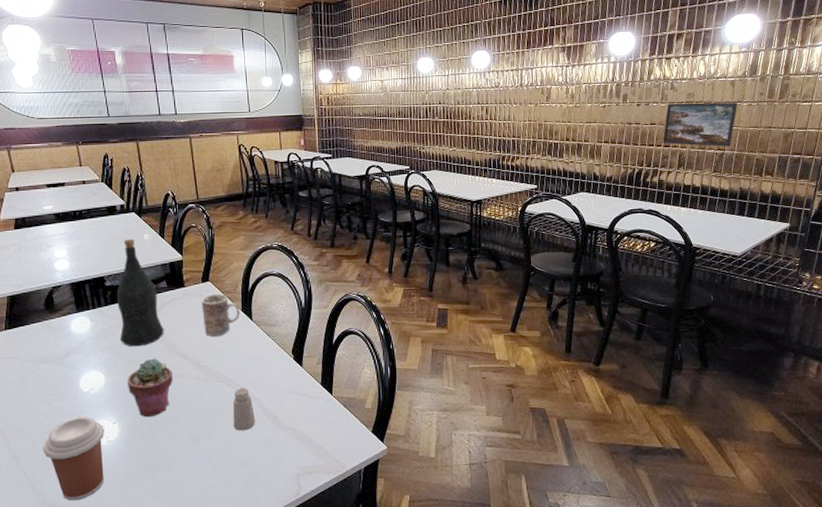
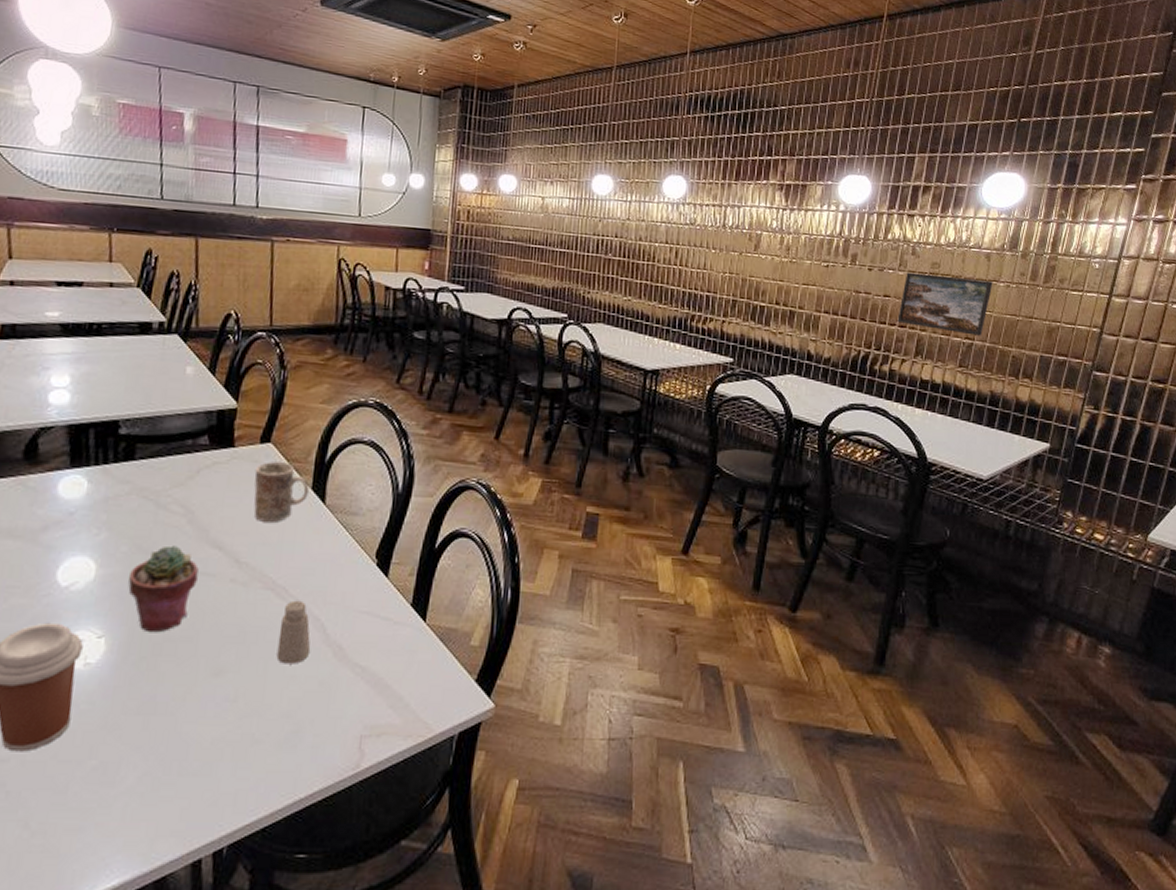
wine bottle: present [117,238,164,347] -> none [127,370,196,527]

